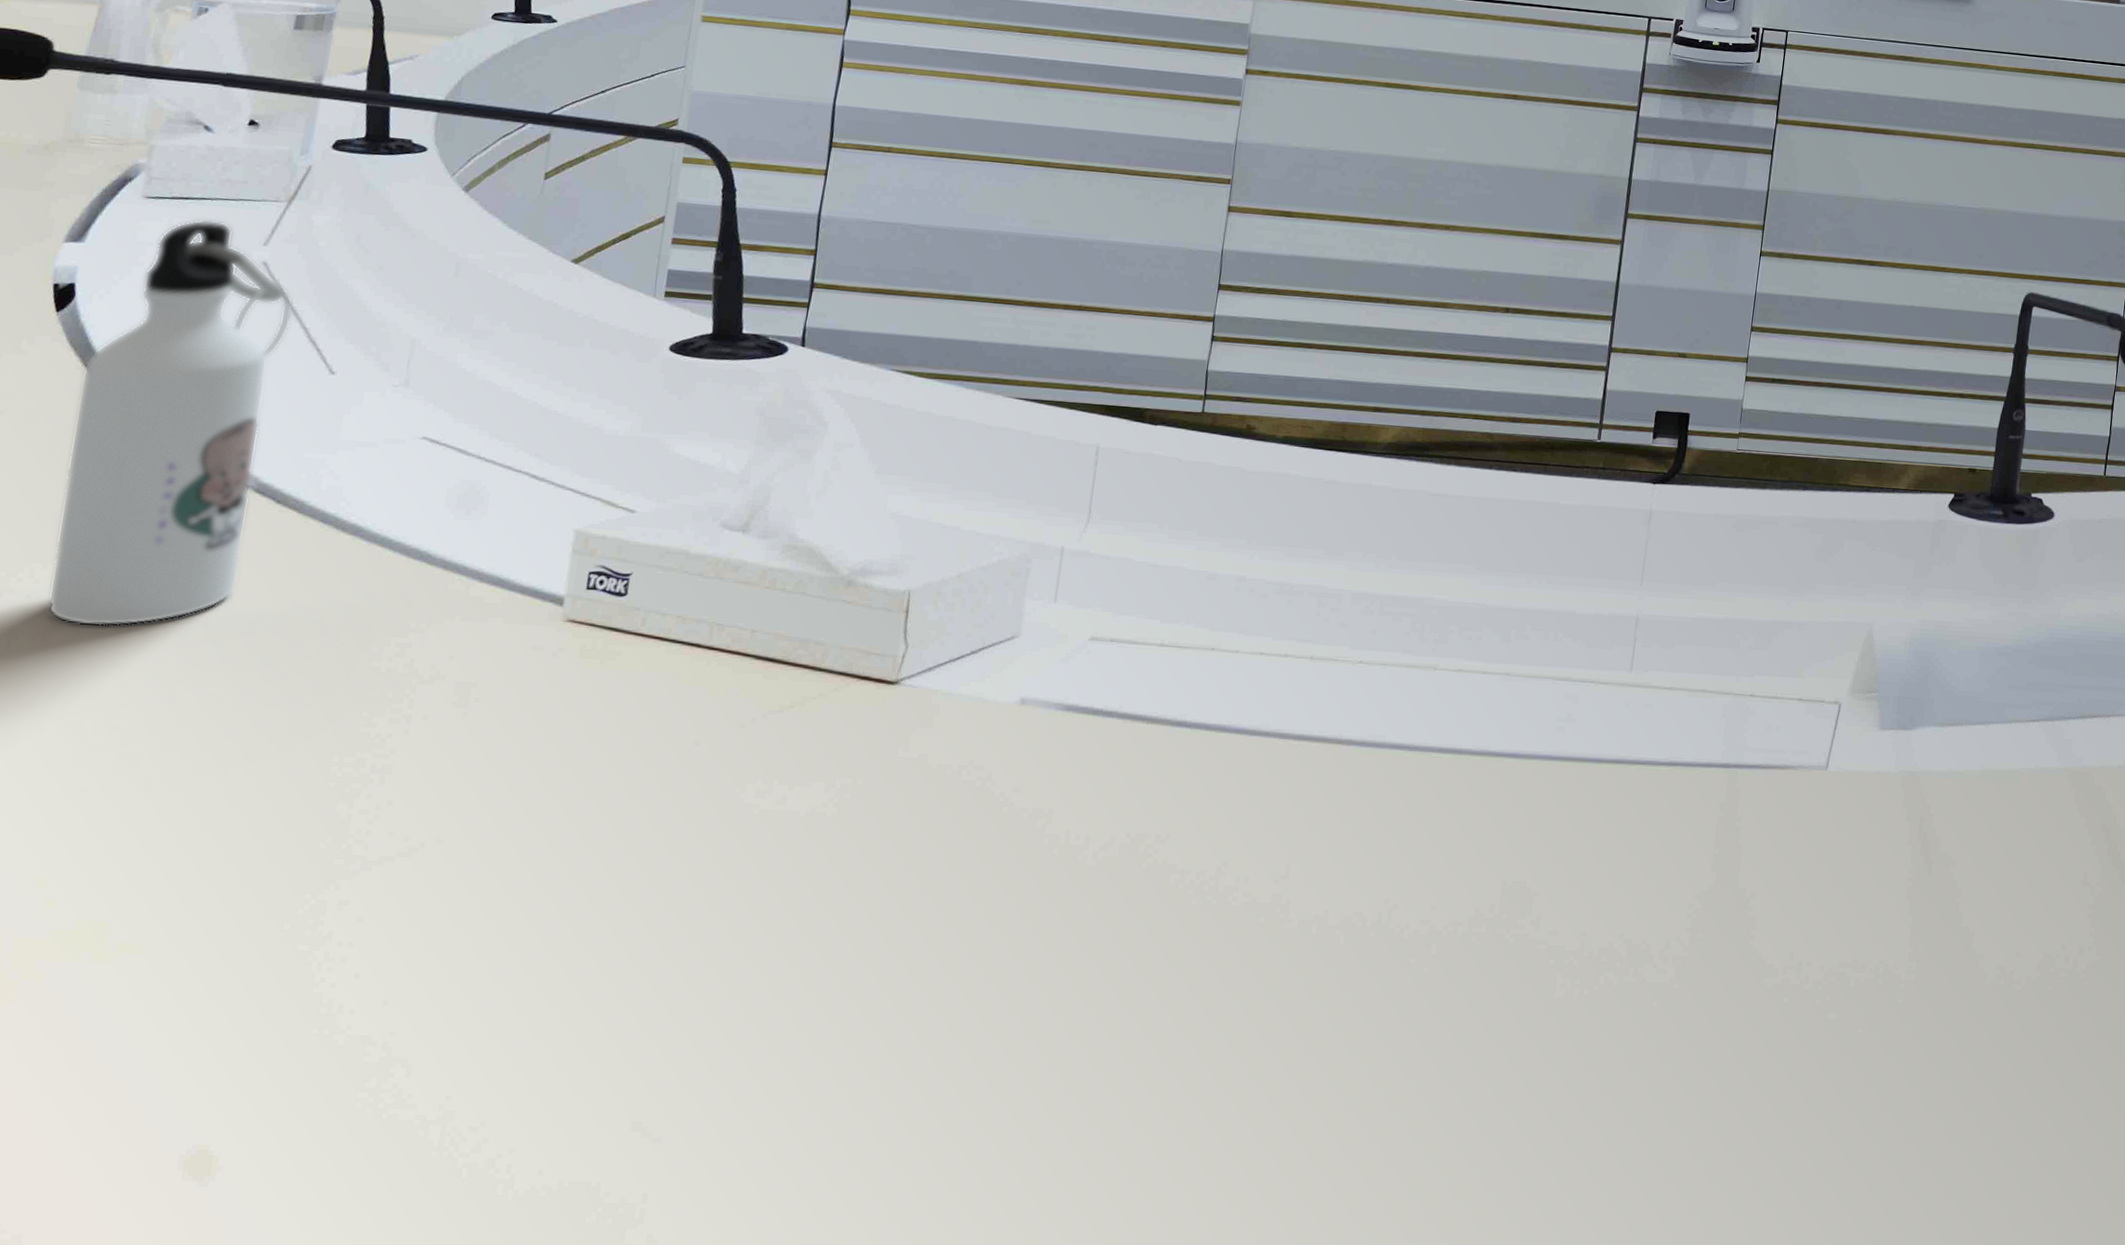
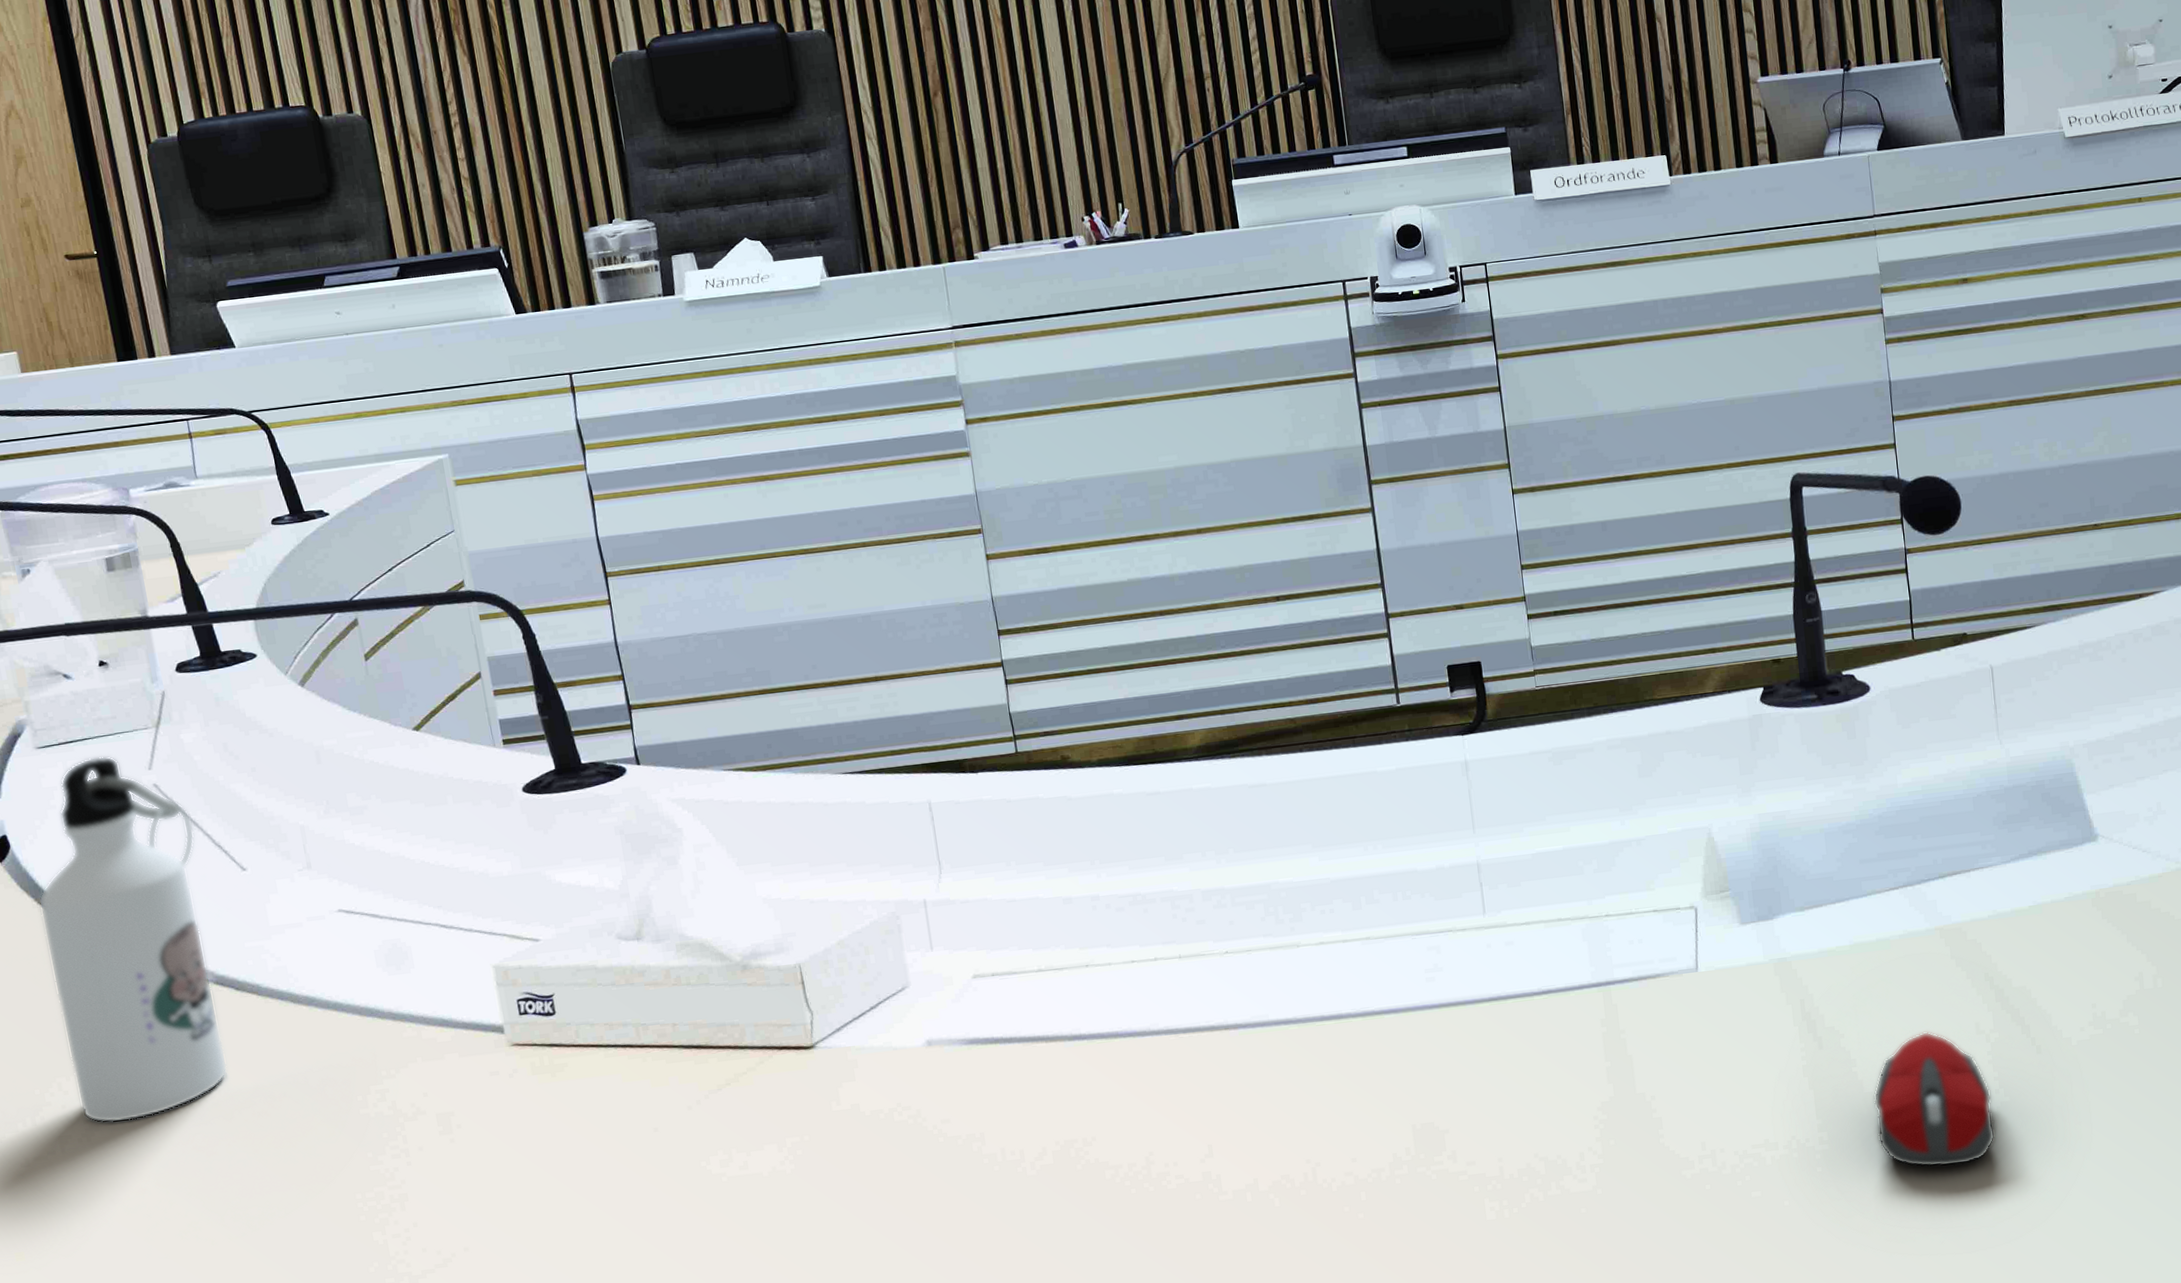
computer mouse: none [1964,873,2084,1020] -> present [1873,1031,1996,1168]

